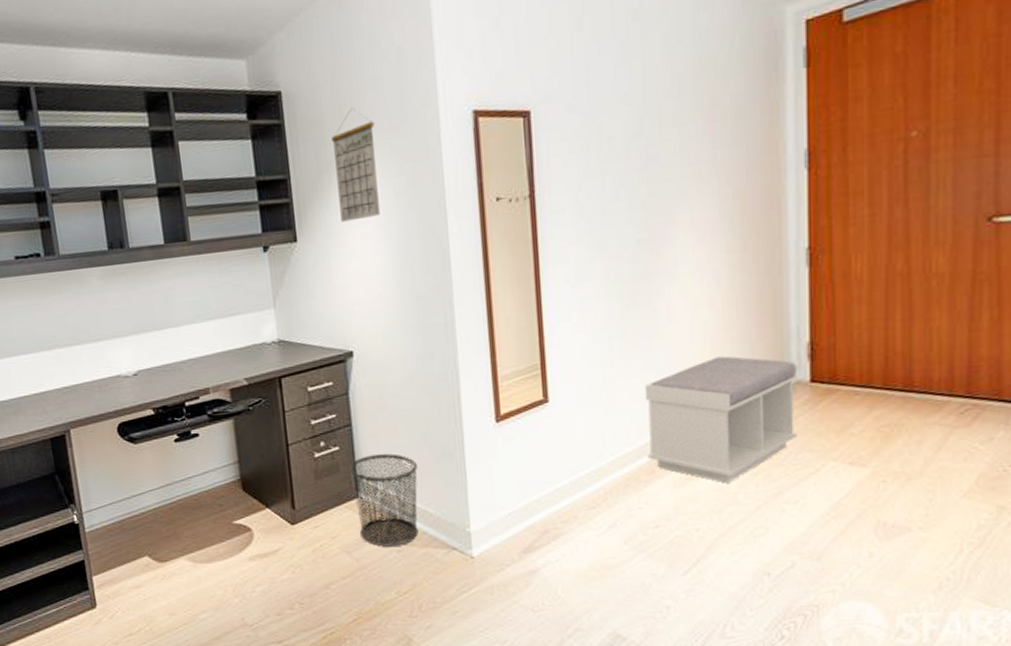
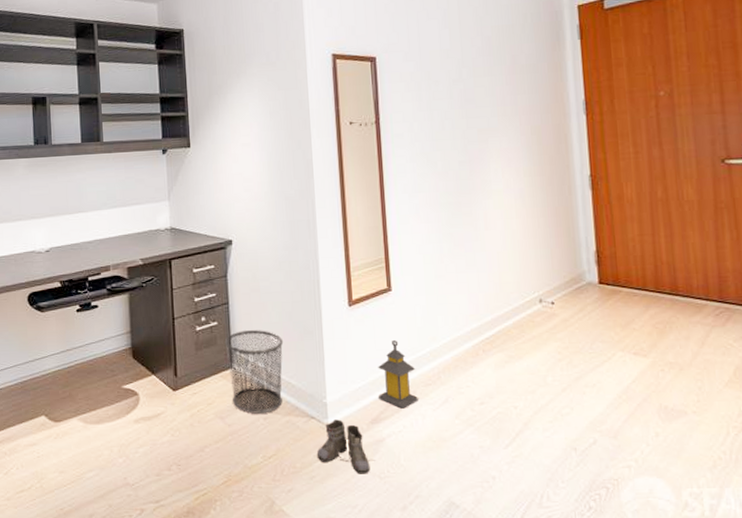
calendar: present [331,107,380,222] -> none [221,45,258,134]
boots: none [460,549,528,608] -> present [317,419,375,474]
lantern: none [531,459,580,536] -> present [378,340,418,409]
bench: present [644,356,798,483] -> none [468,259,592,367]

